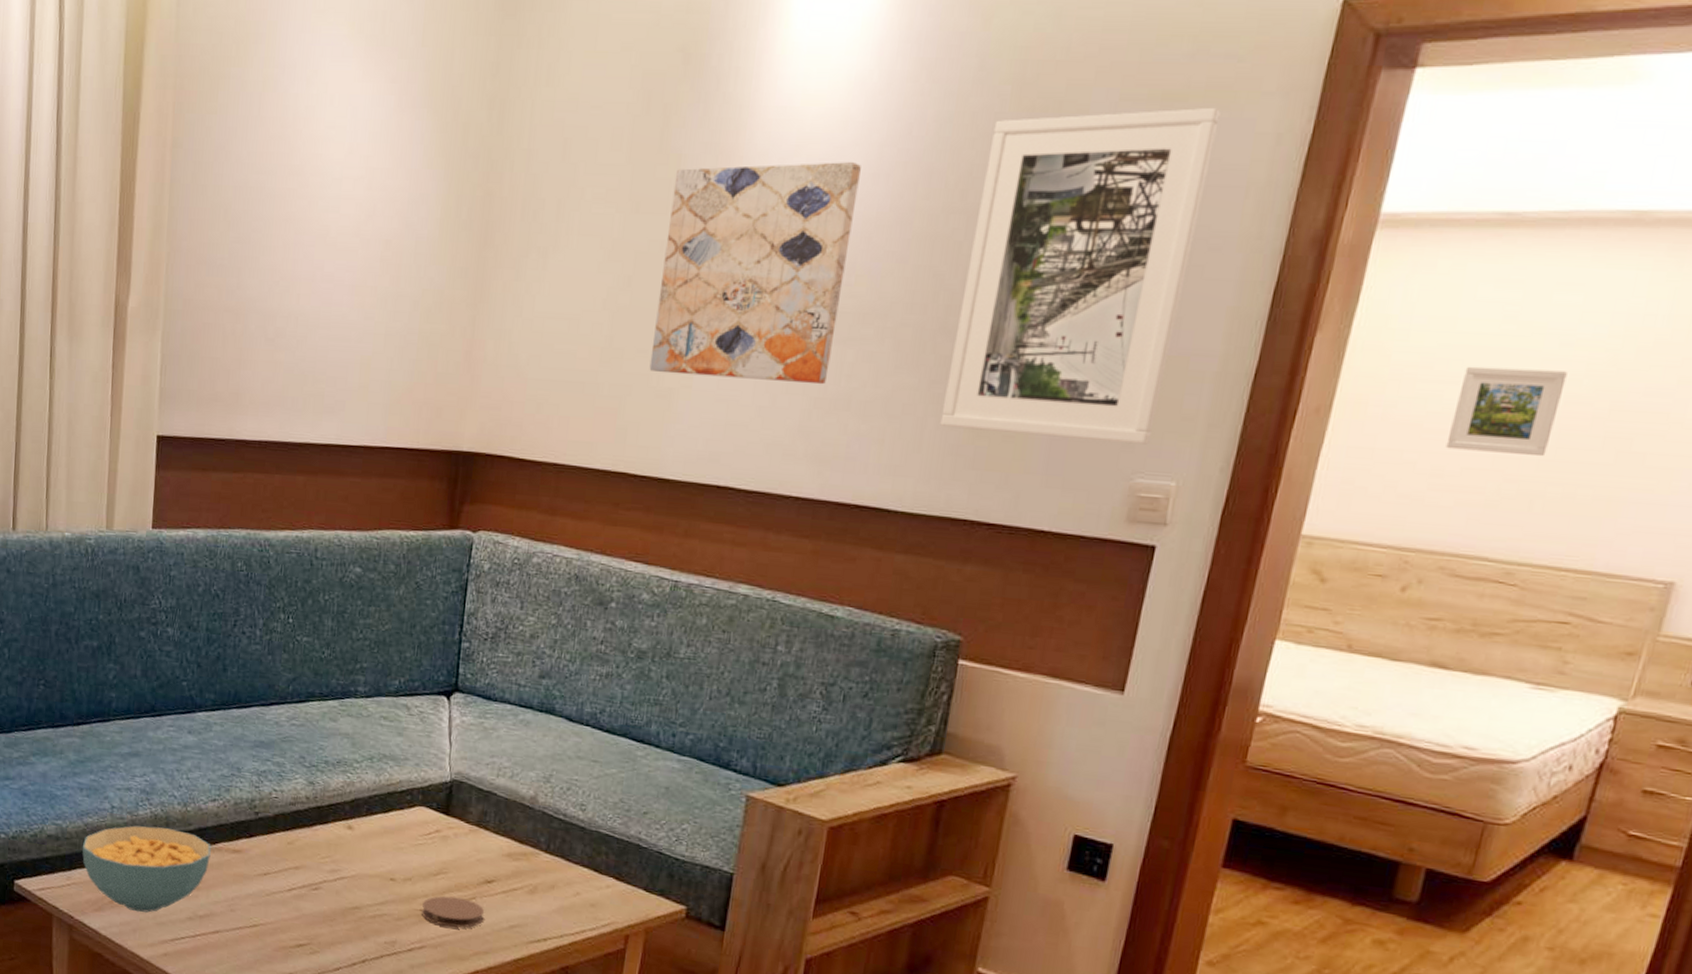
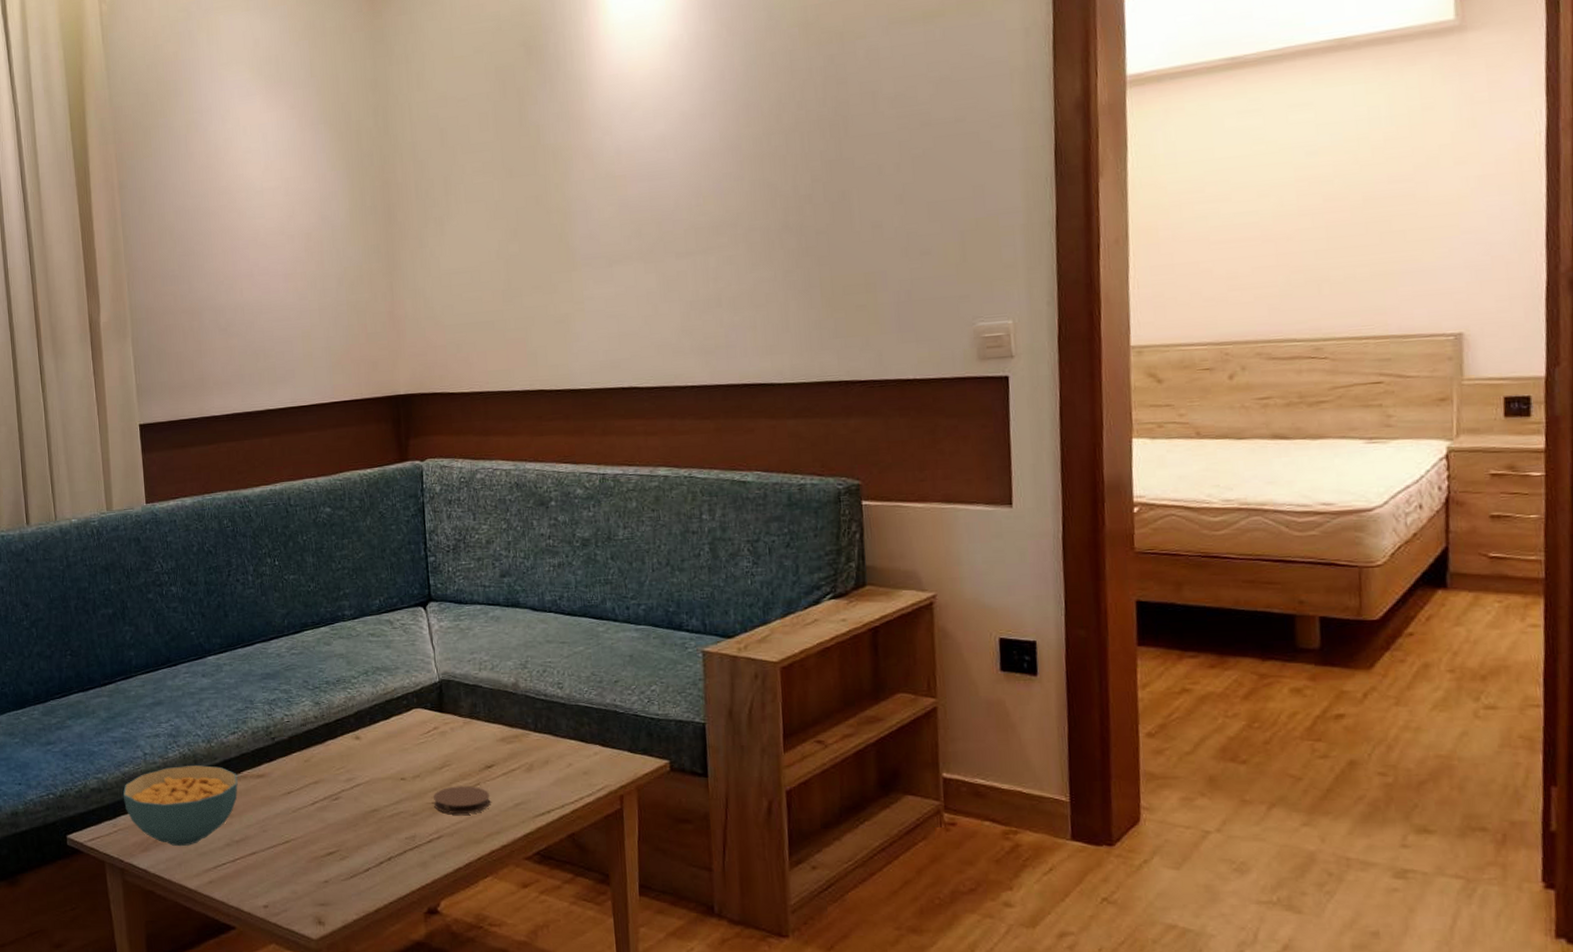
wall art: present [649,162,861,385] -> none [537,108,697,303]
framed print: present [940,107,1221,445] -> none [791,16,982,307]
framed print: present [1446,366,1568,457] -> none [1232,175,1320,255]

